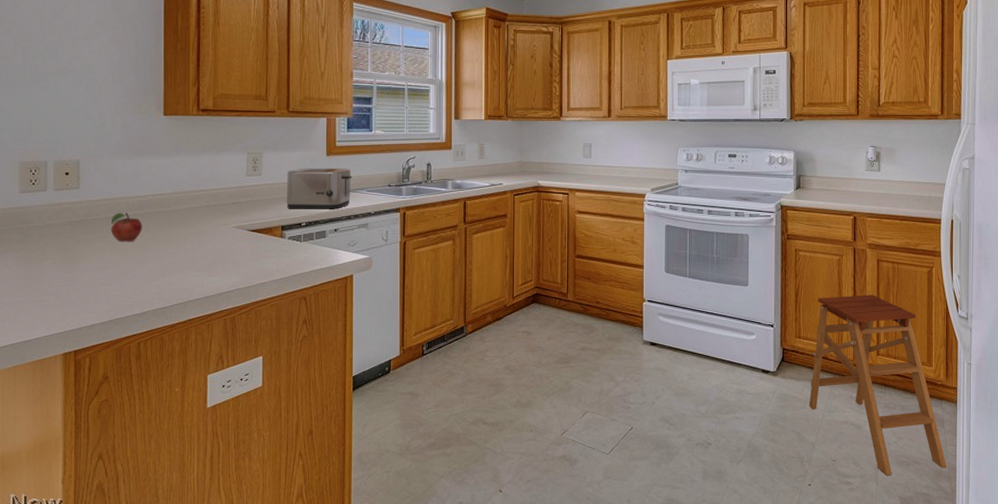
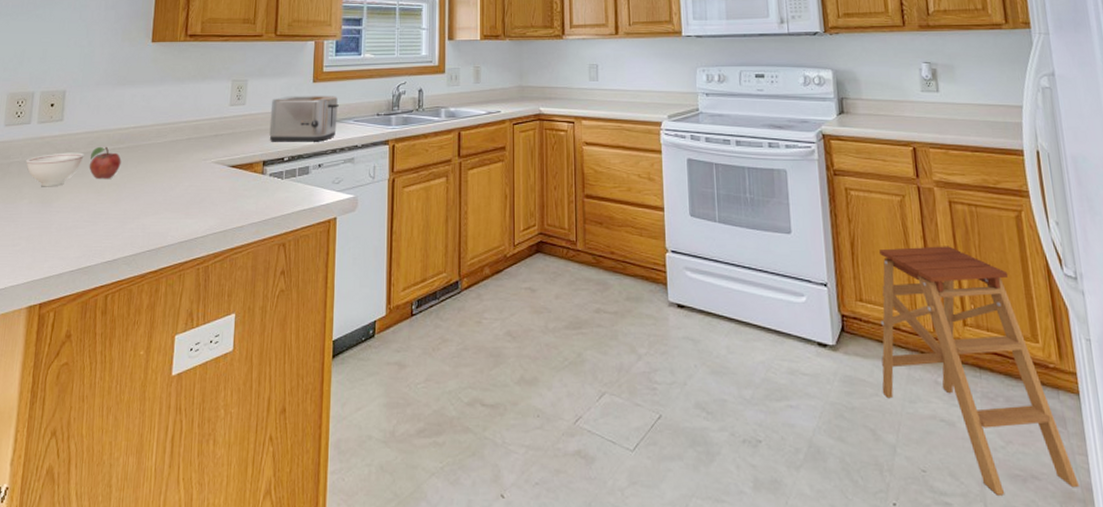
bowl: none [46,218,105,249] -> present [26,152,84,187]

